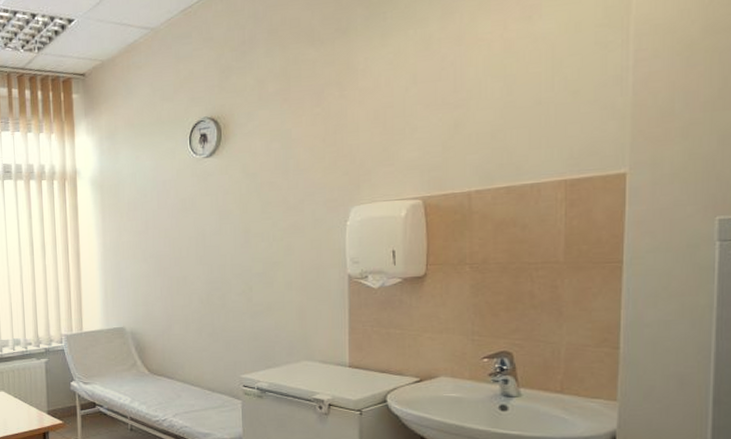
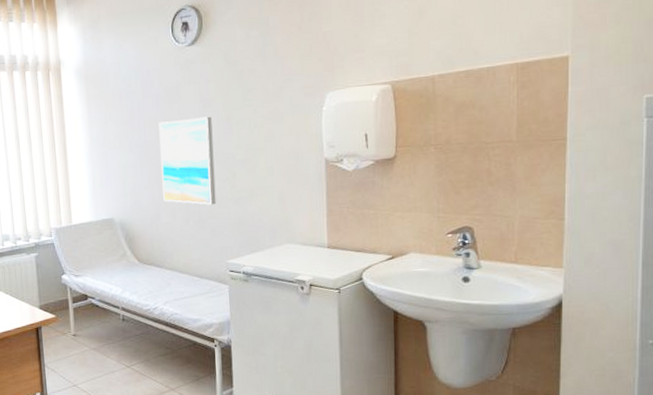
wall art: none [173,228,231,318] -> present [159,116,216,205]

